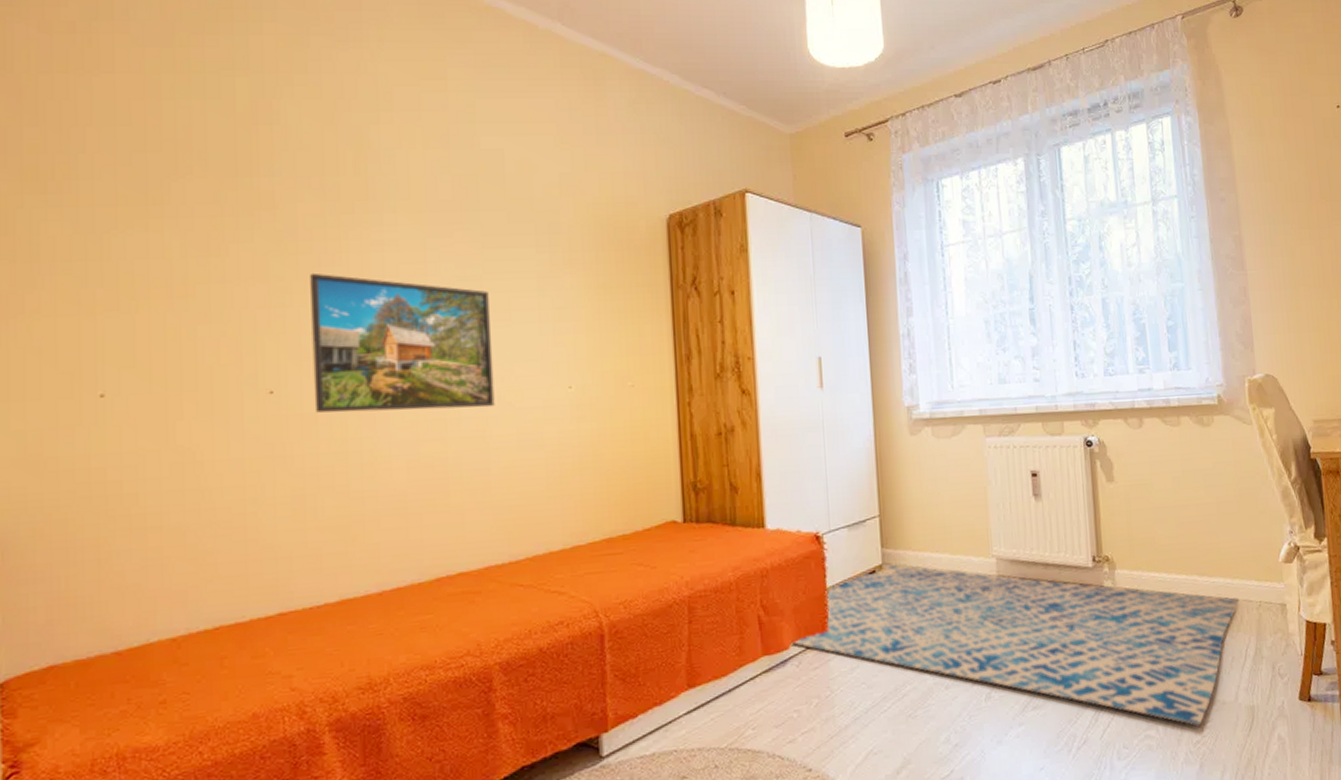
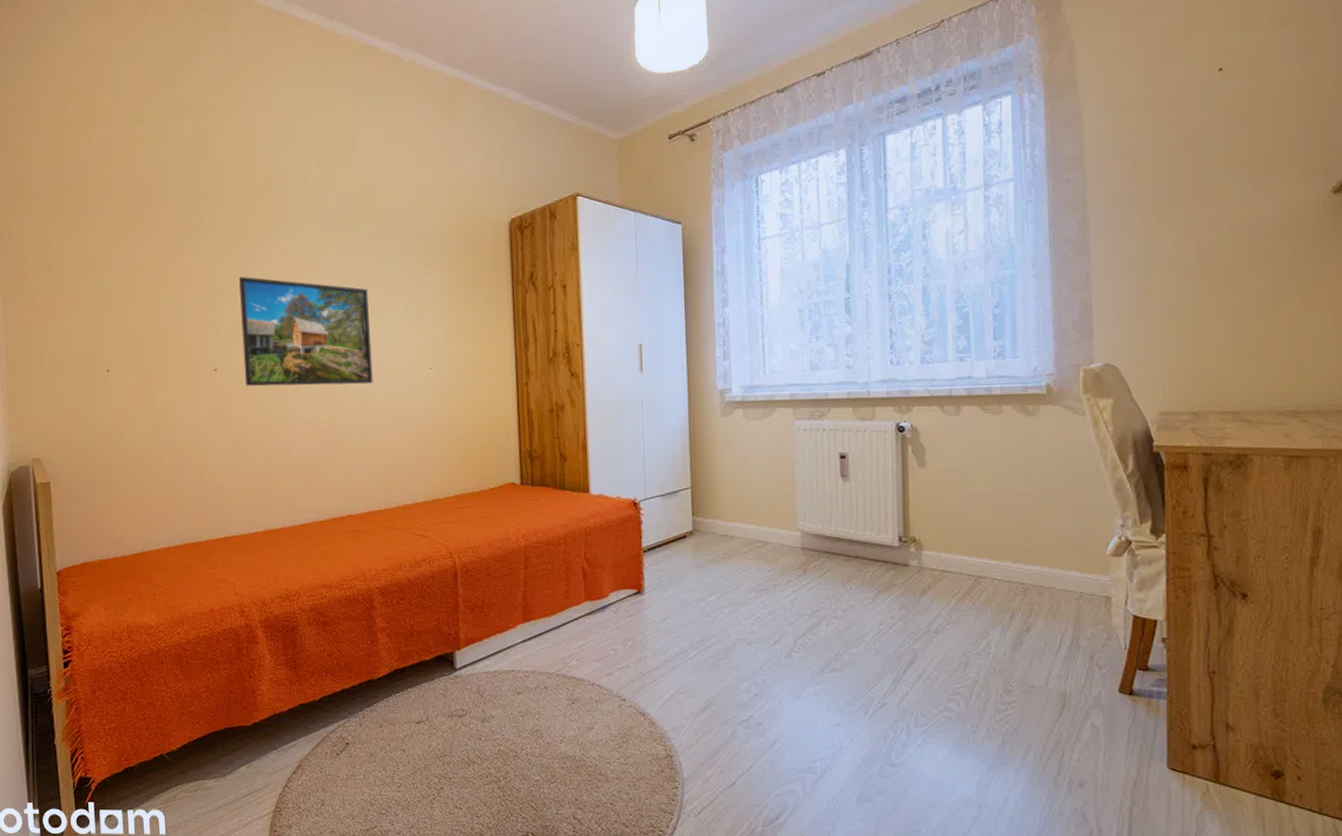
rug: present [791,564,1239,726] -> none [610,531,1057,705]

